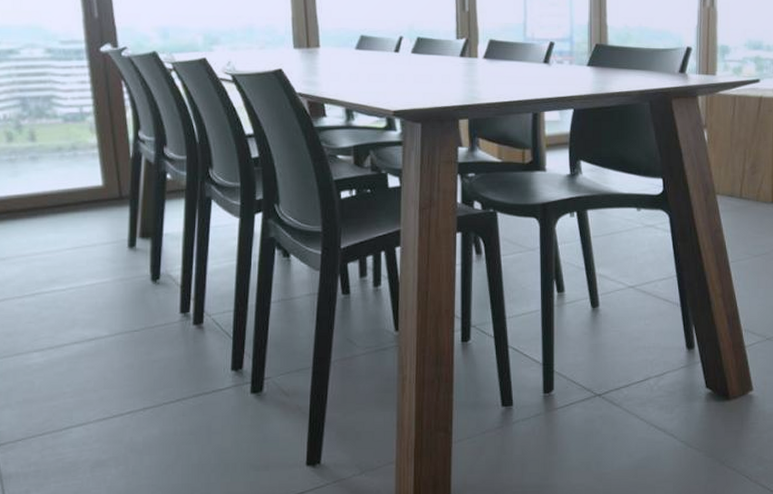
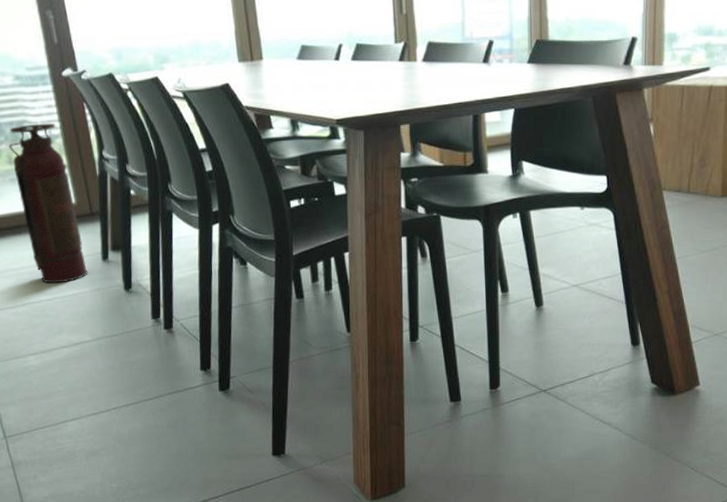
fire extinguisher: none [32,99,111,272] -> present [8,123,88,284]

